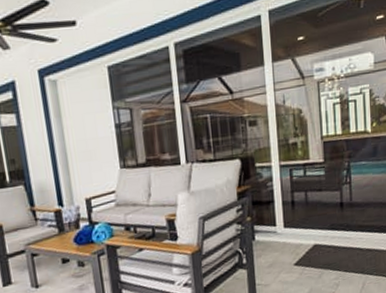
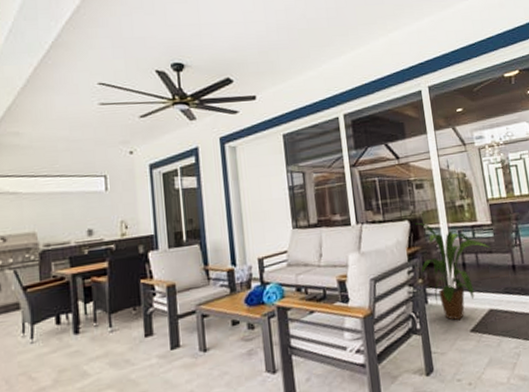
house plant: none [246,161,321,256] -> present [414,222,491,321]

